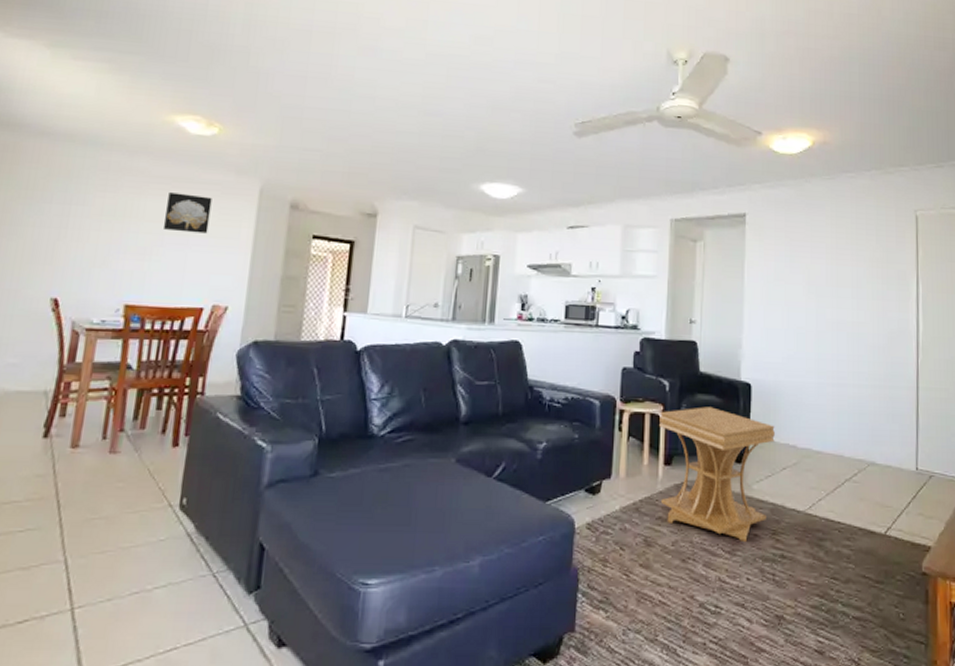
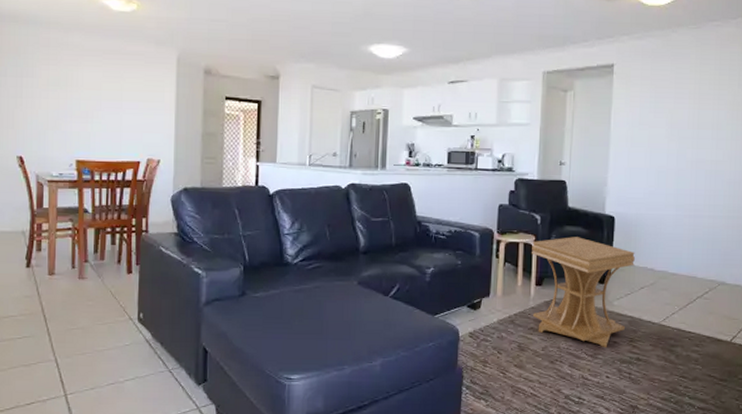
wall art: present [164,192,212,234] -> none [100,63,138,98]

